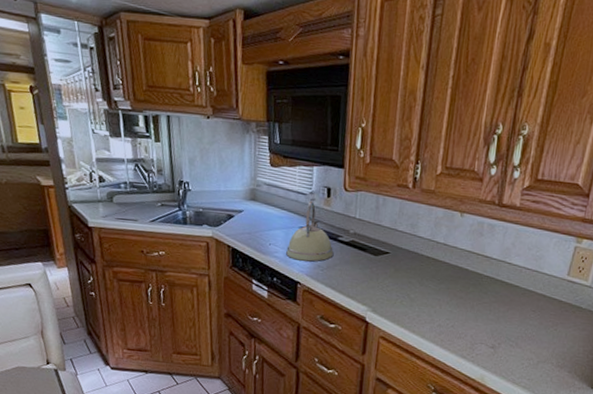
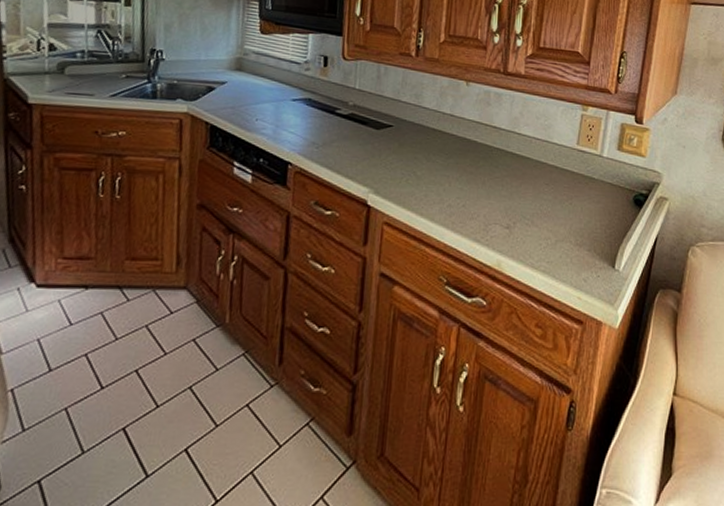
kettle: present [286,200,334,262] -> none [275,70,331,139]

